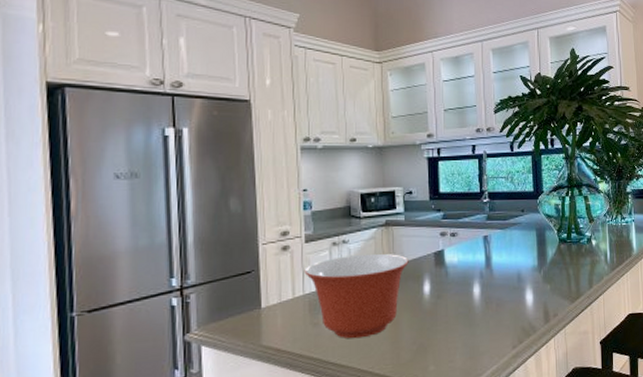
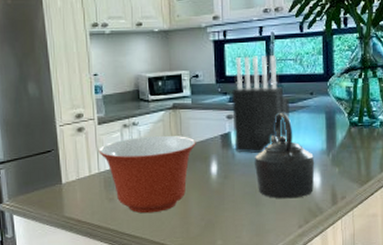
knife block: none [444,173,503,272] -> present [231,55,291,154]
kettle: none [468,230,527,319] -> present [255,113,315,199]

